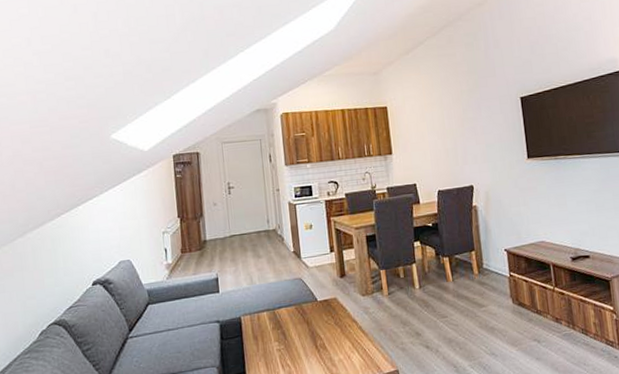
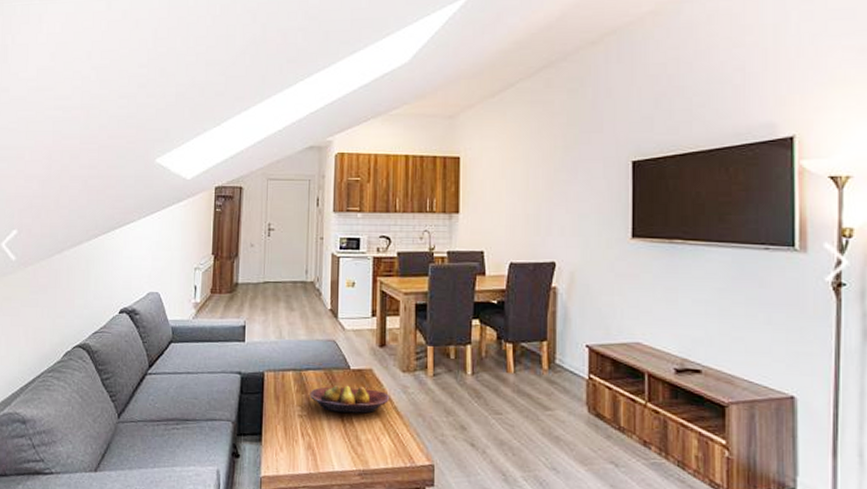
fruit bowl: none [284,314,355,341] -> present [310,384,390,414]

